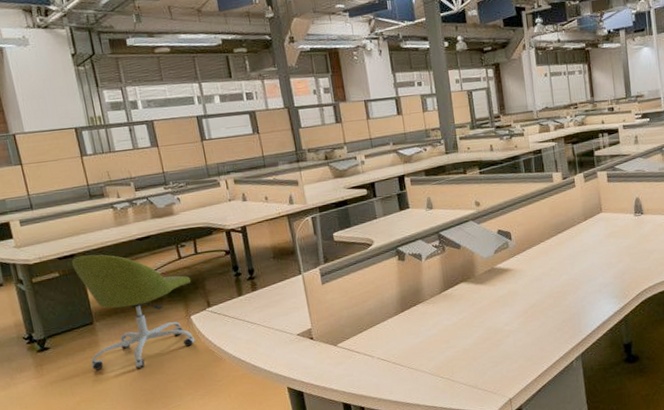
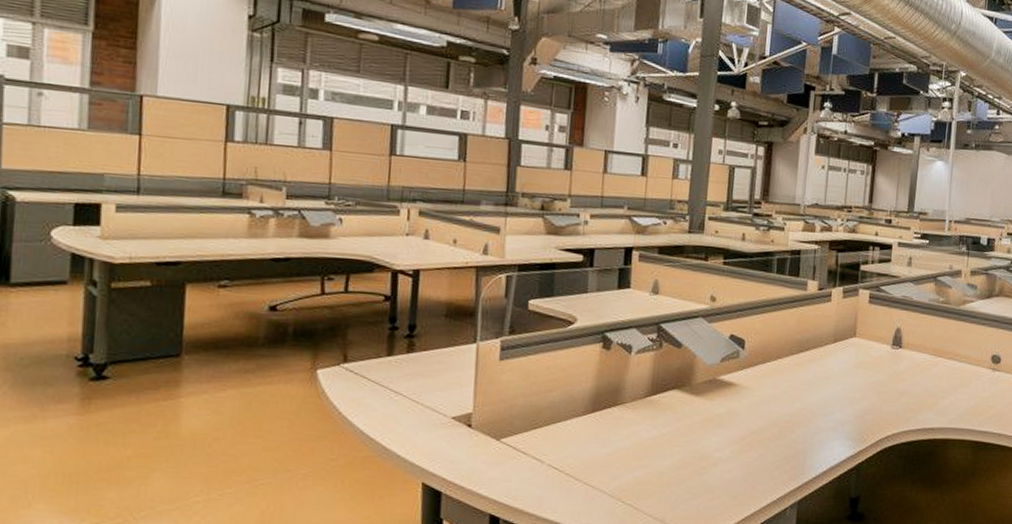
office chair: present [71,254,196,371] -> none [161,266,330,426]

